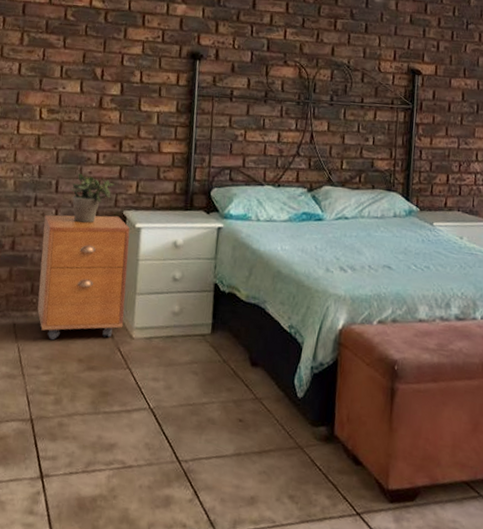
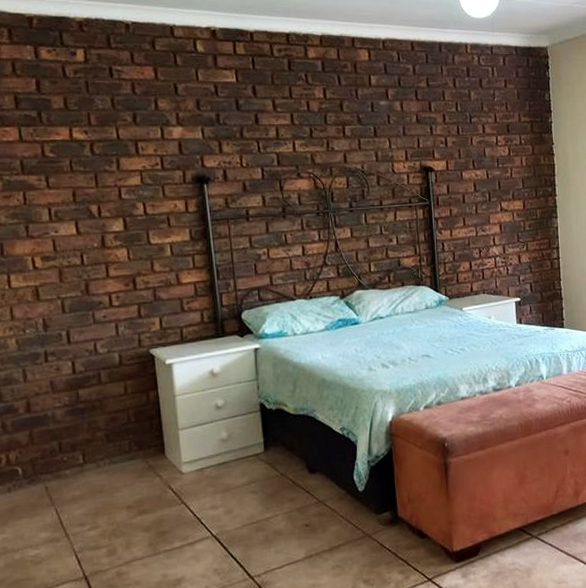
cabinet: present [37,215,130,341] -> none [60,356,170,494]
potted plant: present [70,174,115,223] -> none [85,320,135,370]

